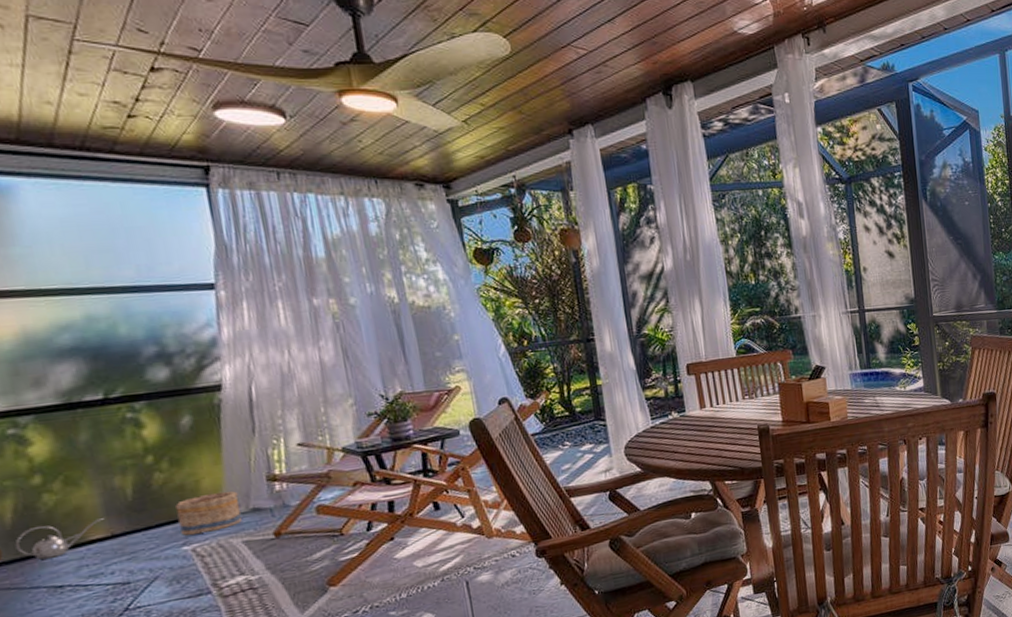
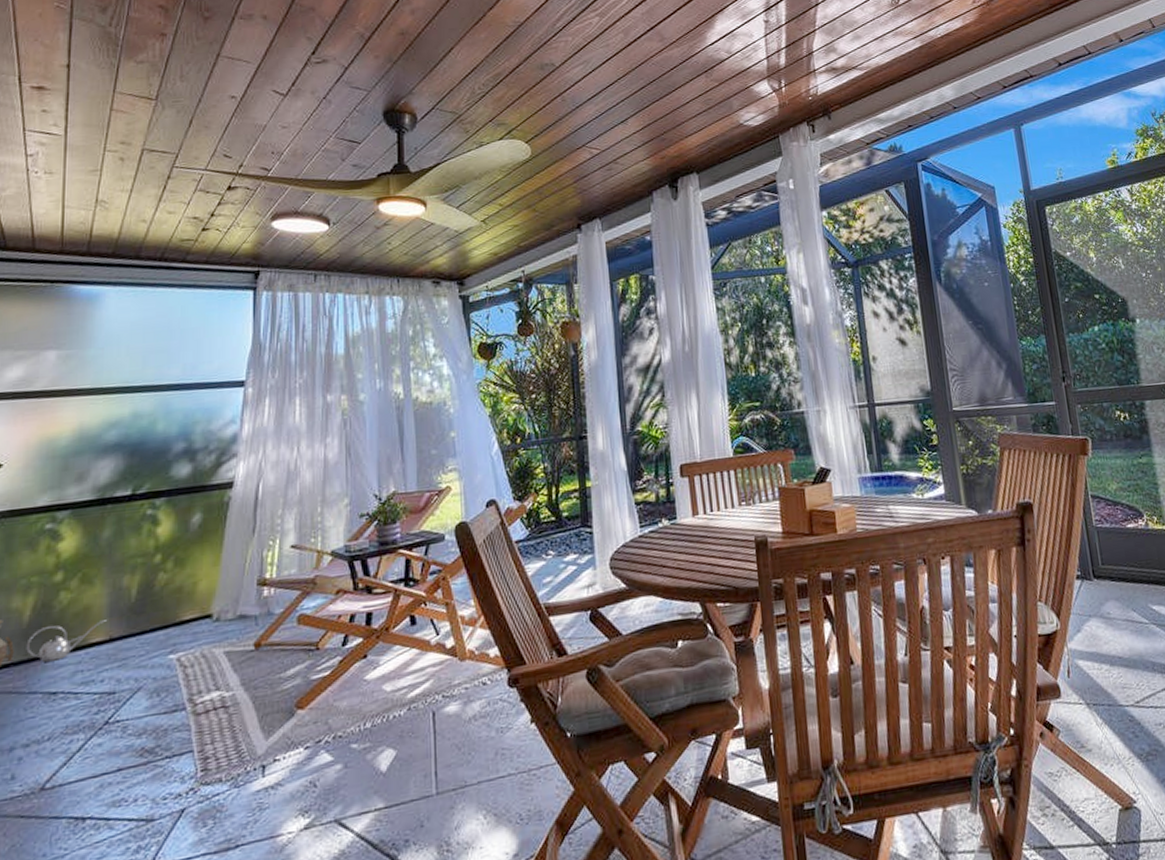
basket: present [176,491,242,536] -> none [171,595,229,643]

